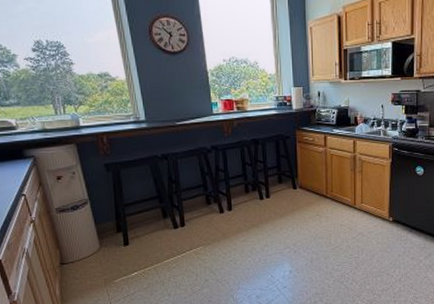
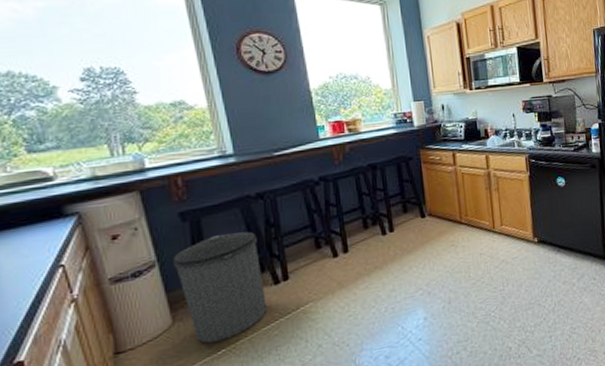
trash can: none [100,184,168,266] -> present [173,231,268,343]

